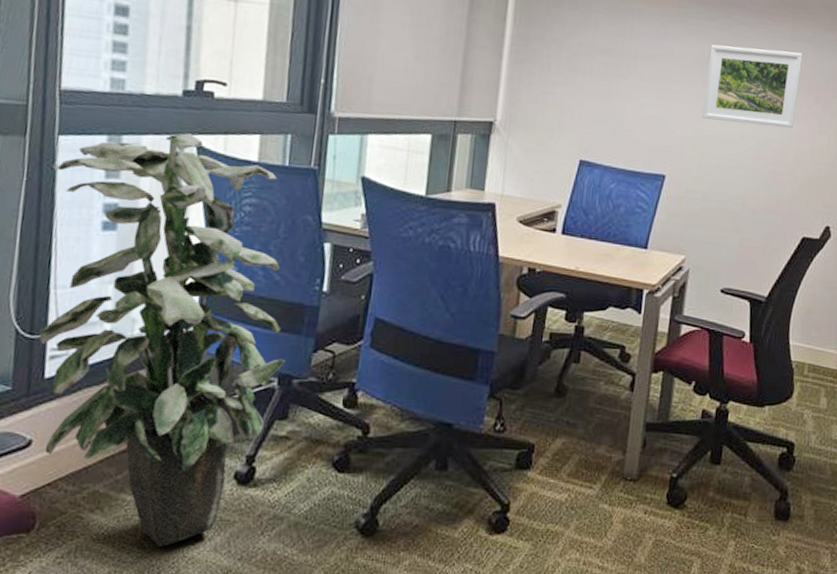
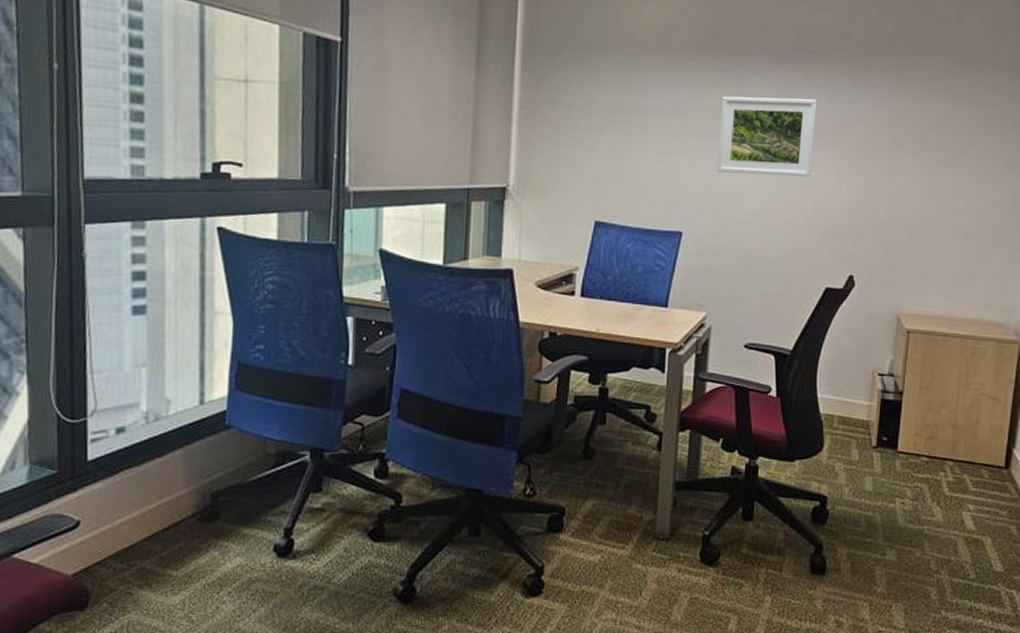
indoor plant: present [39,133,287,546] -> none [79,215,317,619]

